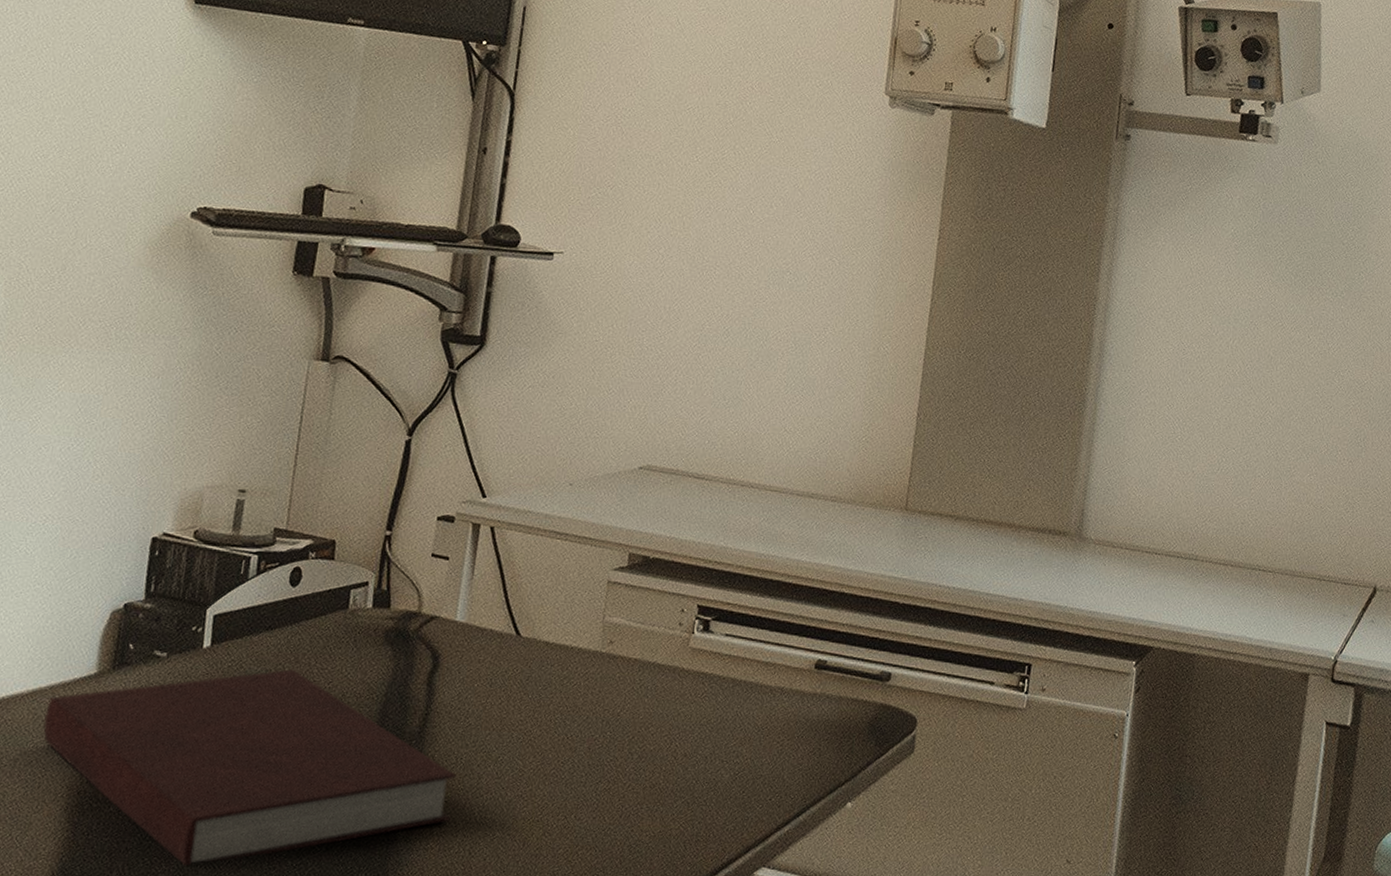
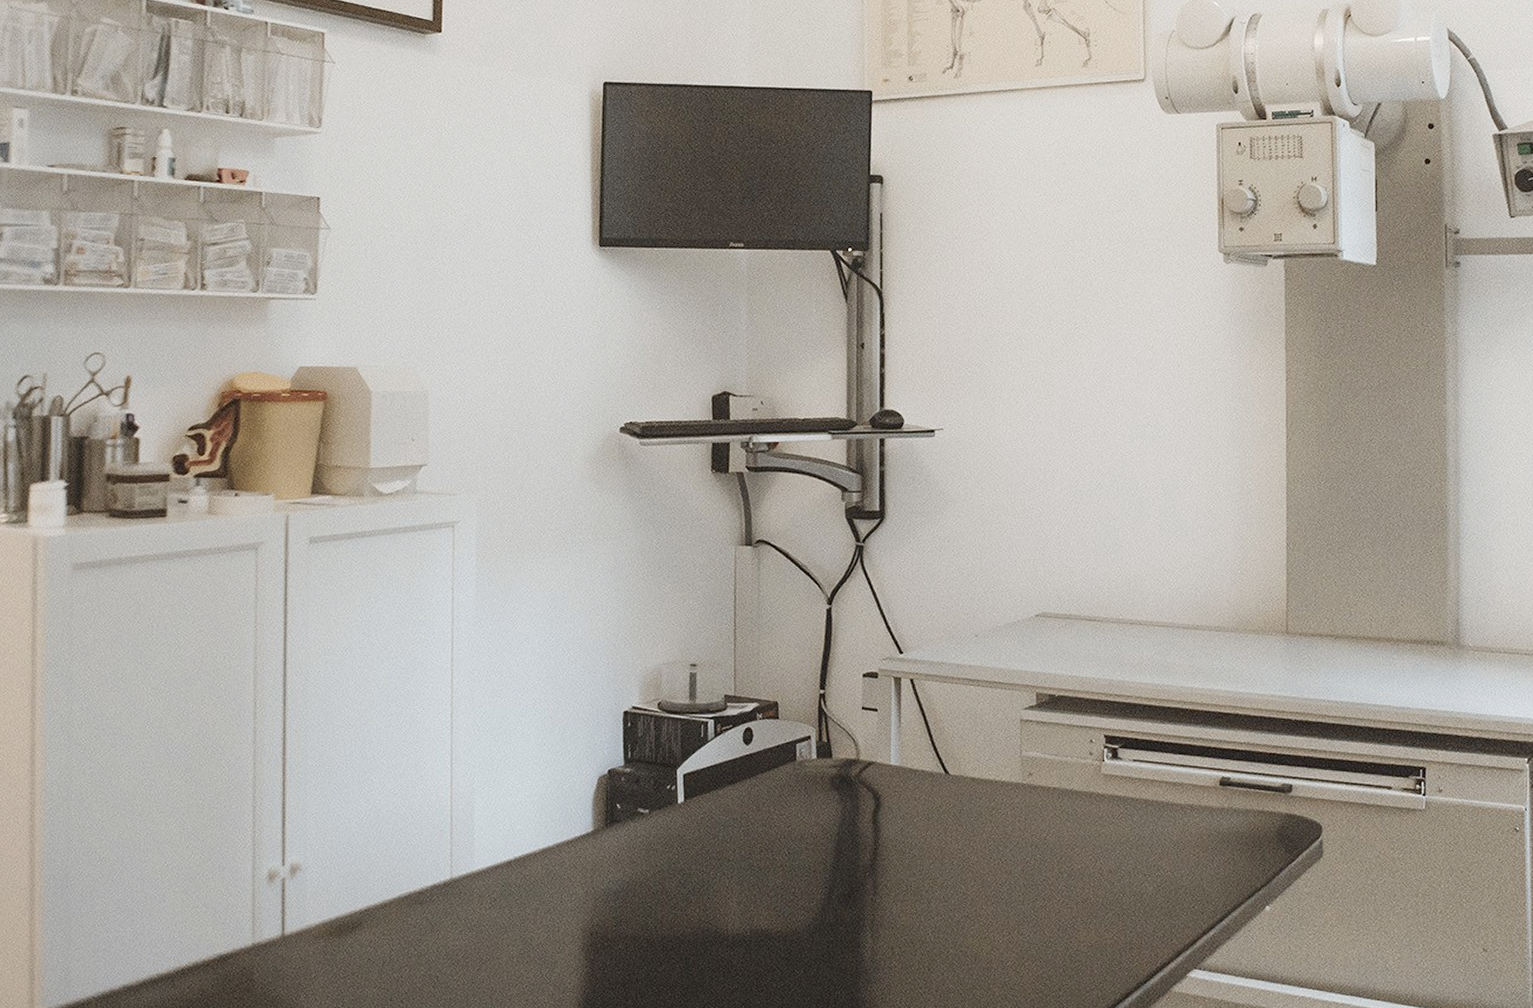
notebook: present [42,669,457,866] -> none [554,817,909,992]

